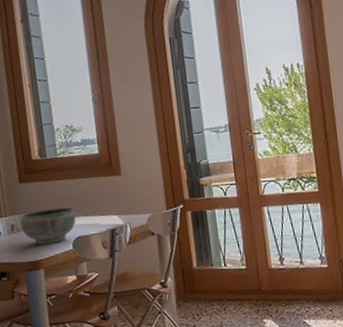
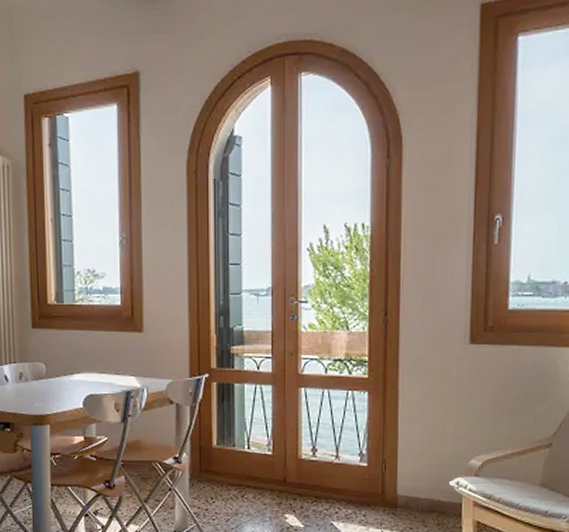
bowl: present [20,207,76,245] -> none [29,361,89,398]

